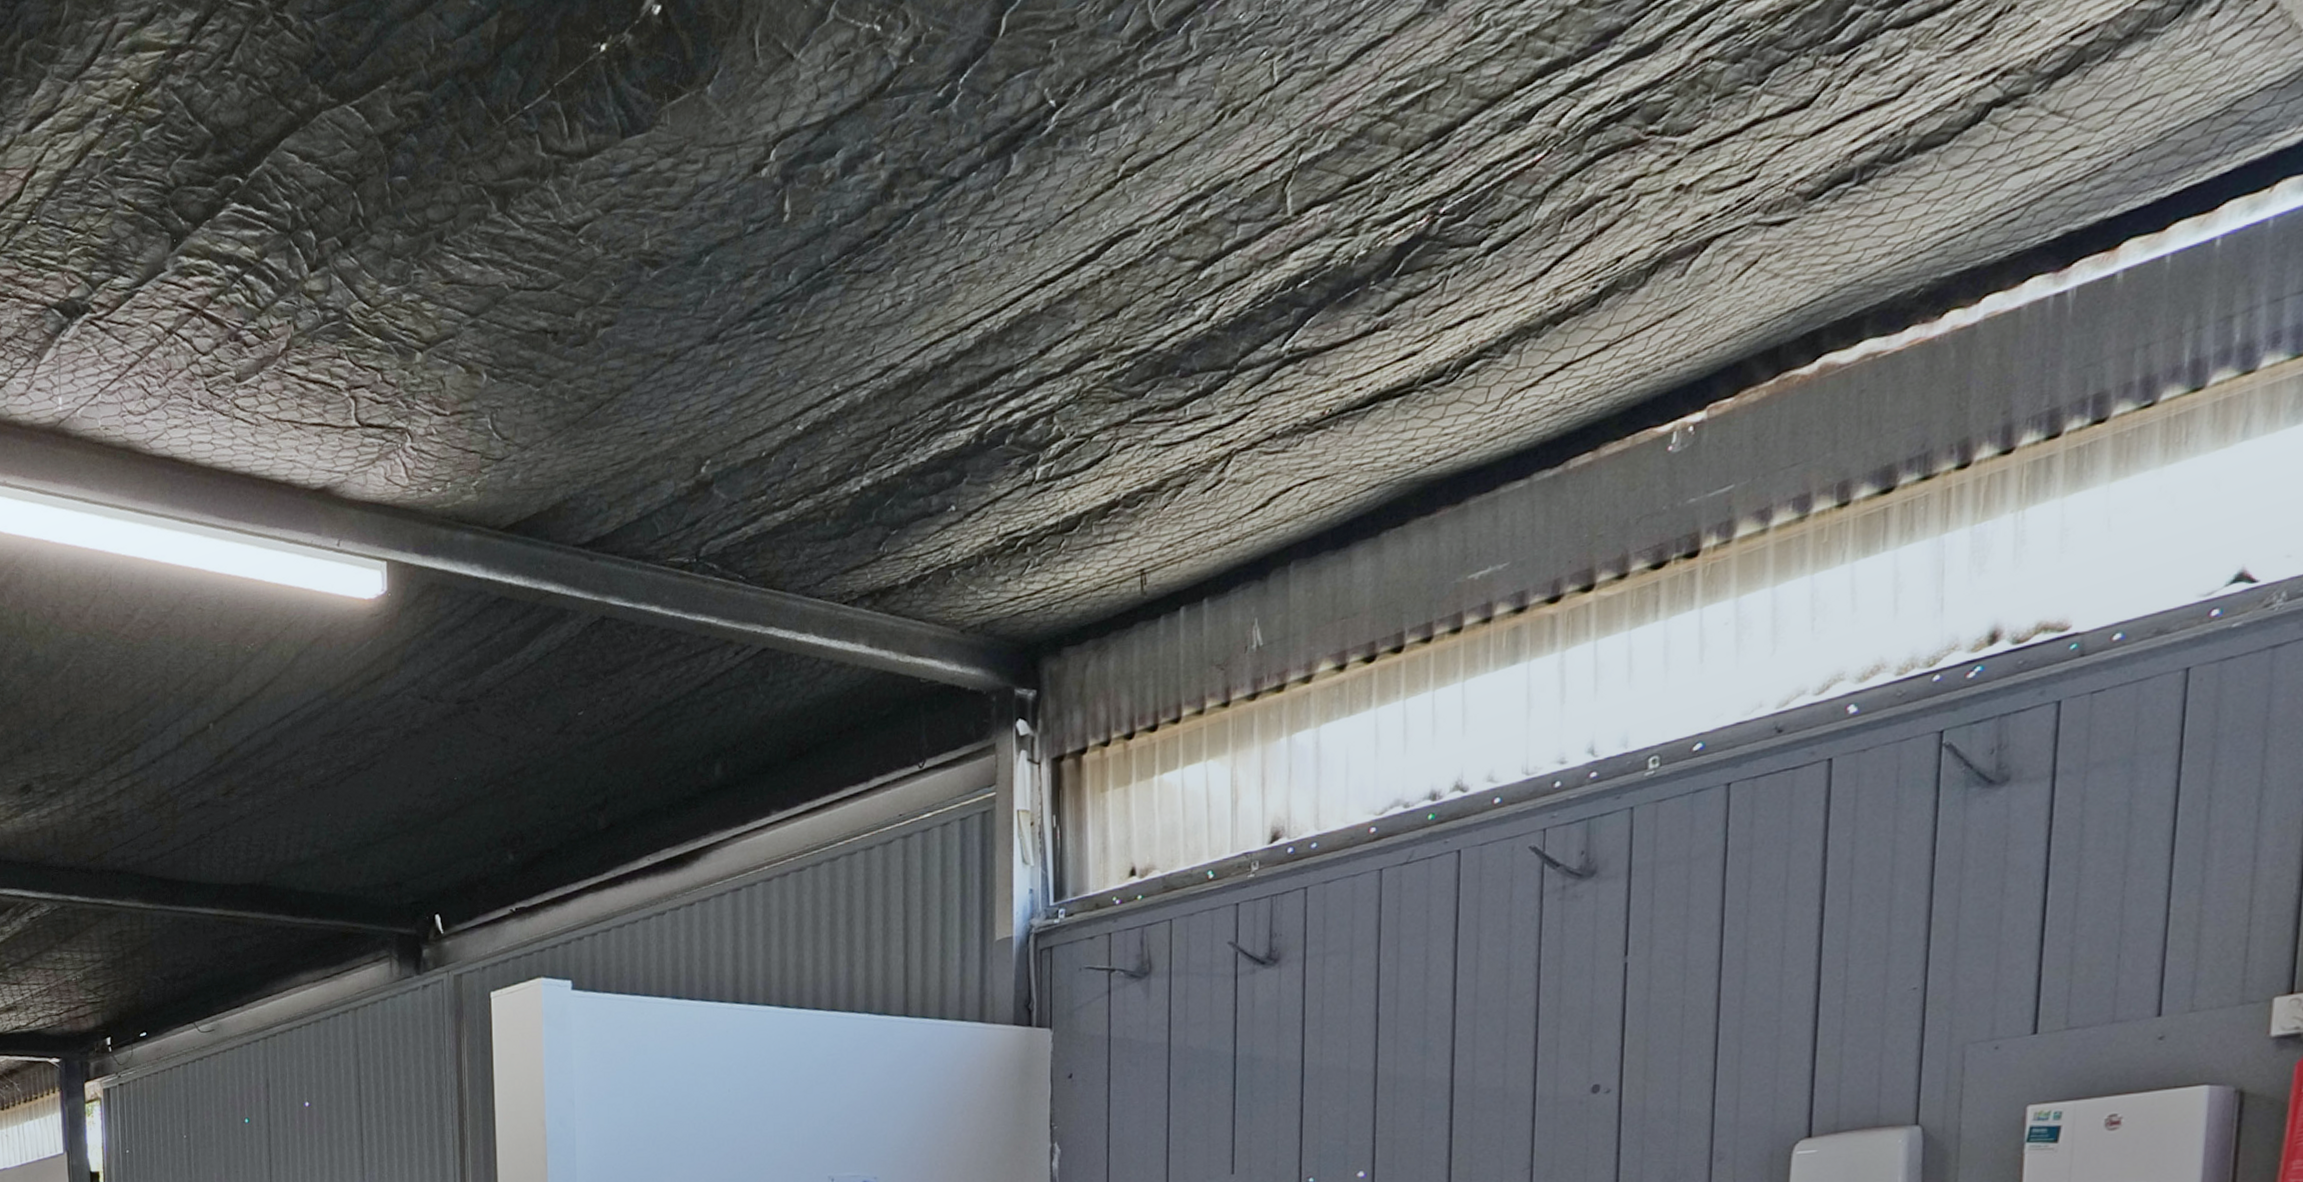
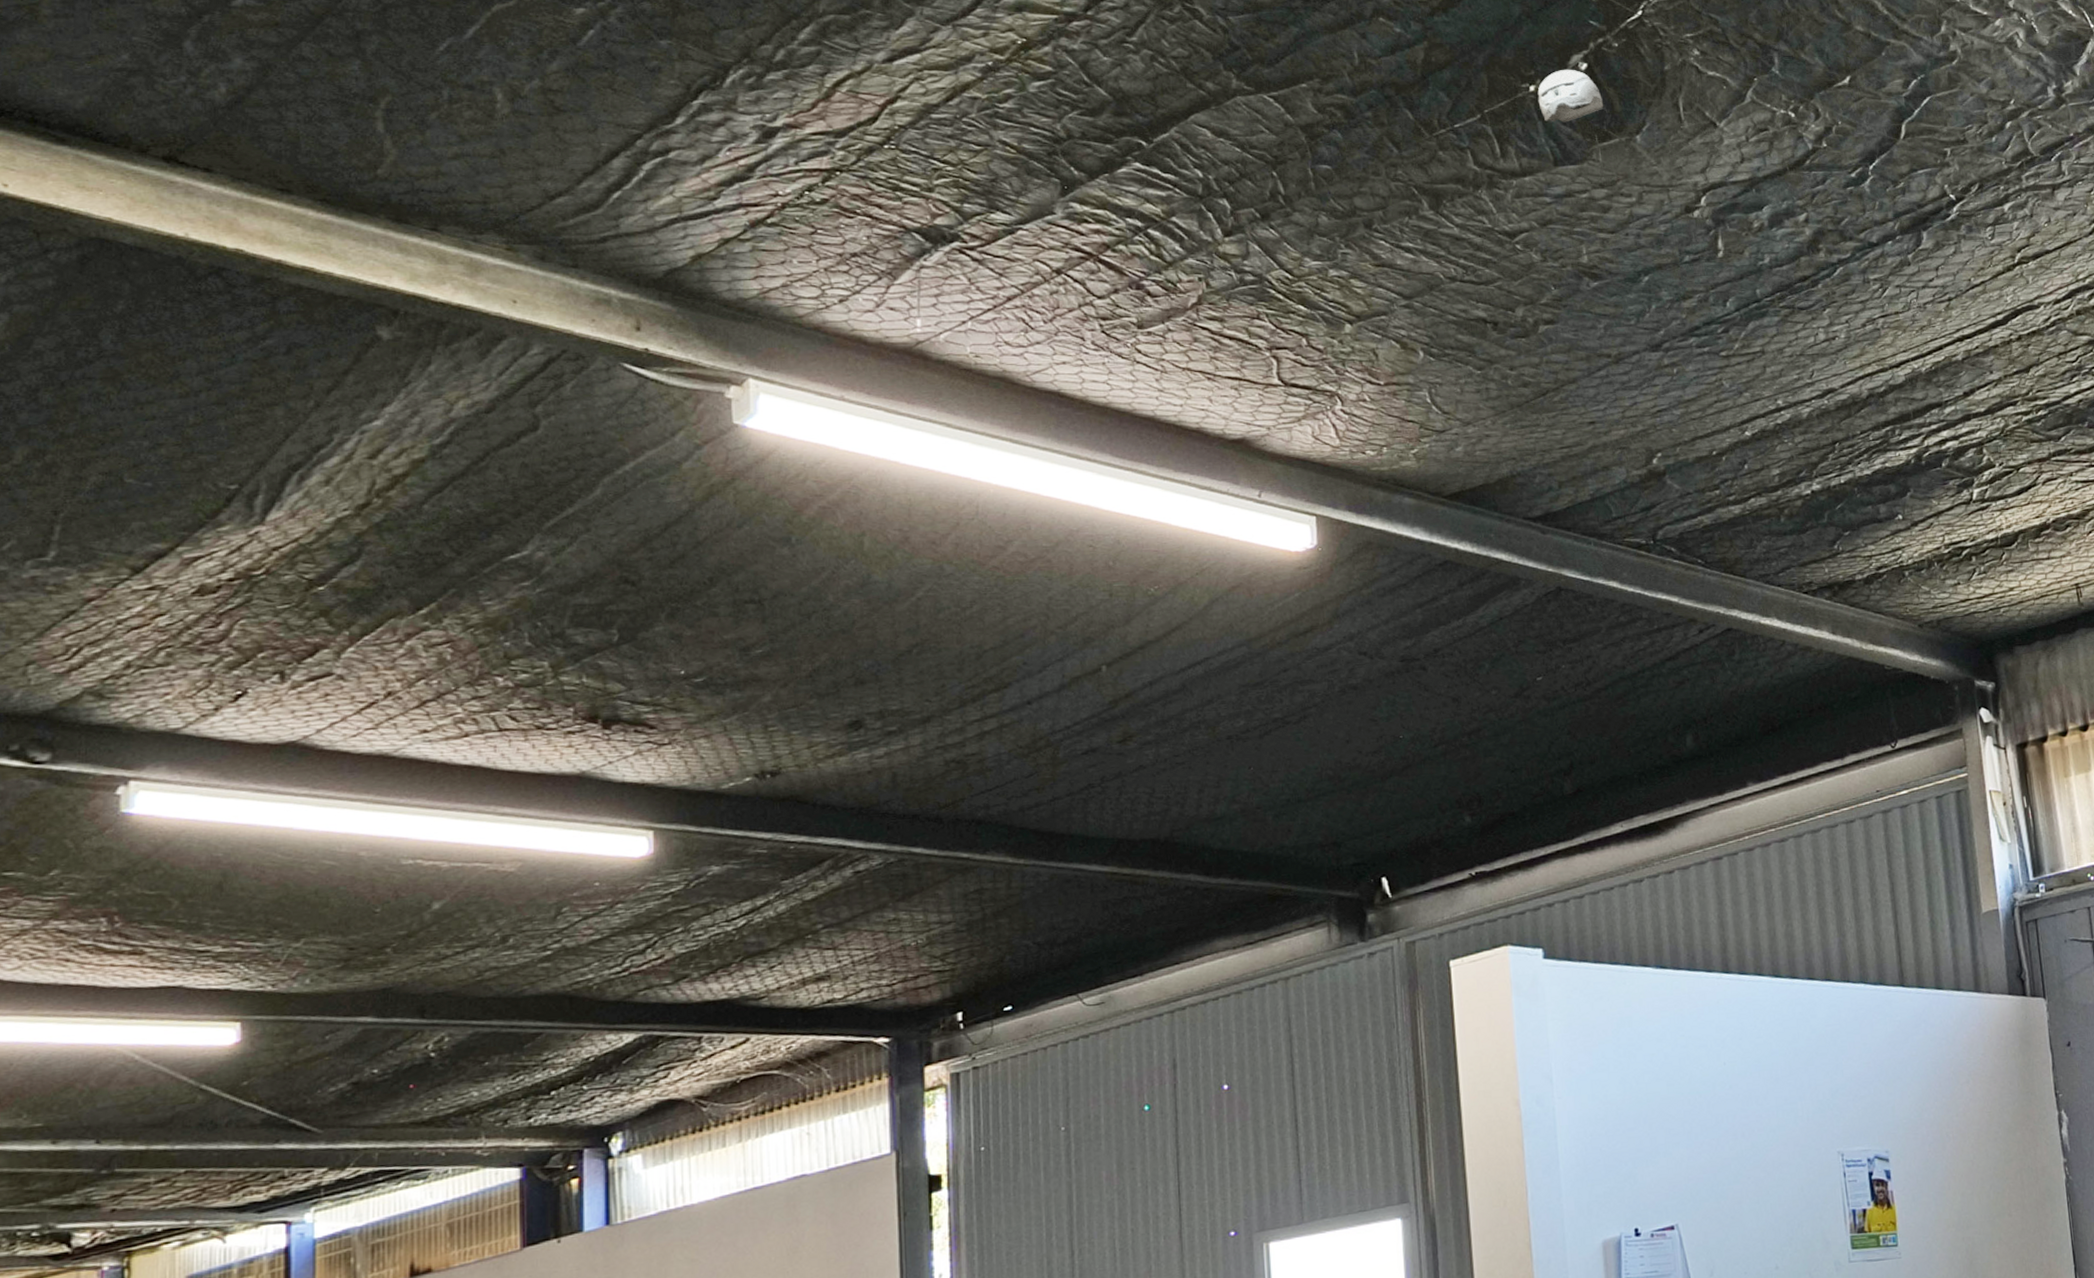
smoke detector: none [608,16,676,86] -> present [1537,69,1604,122]

